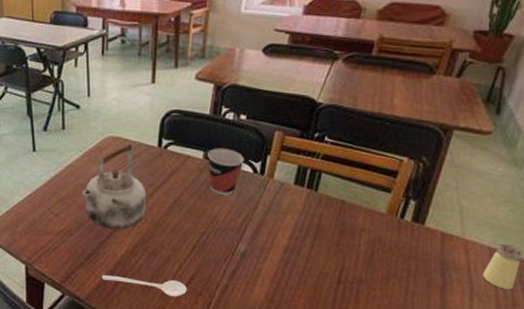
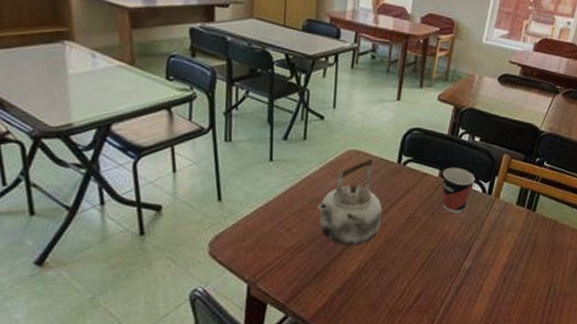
stirrer: present [101,275,187,297] -> none [329,294,413,316]

